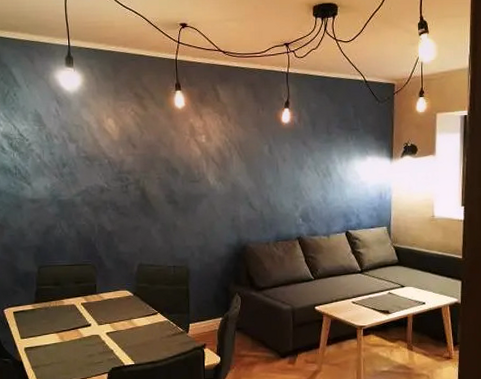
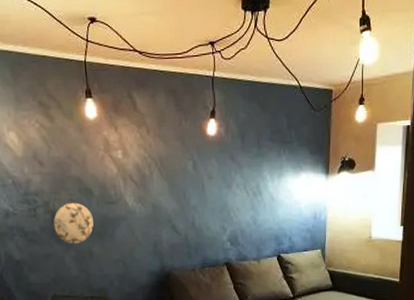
decorative plate: none [143,180,178,218] -> present [54,202,94,244]

